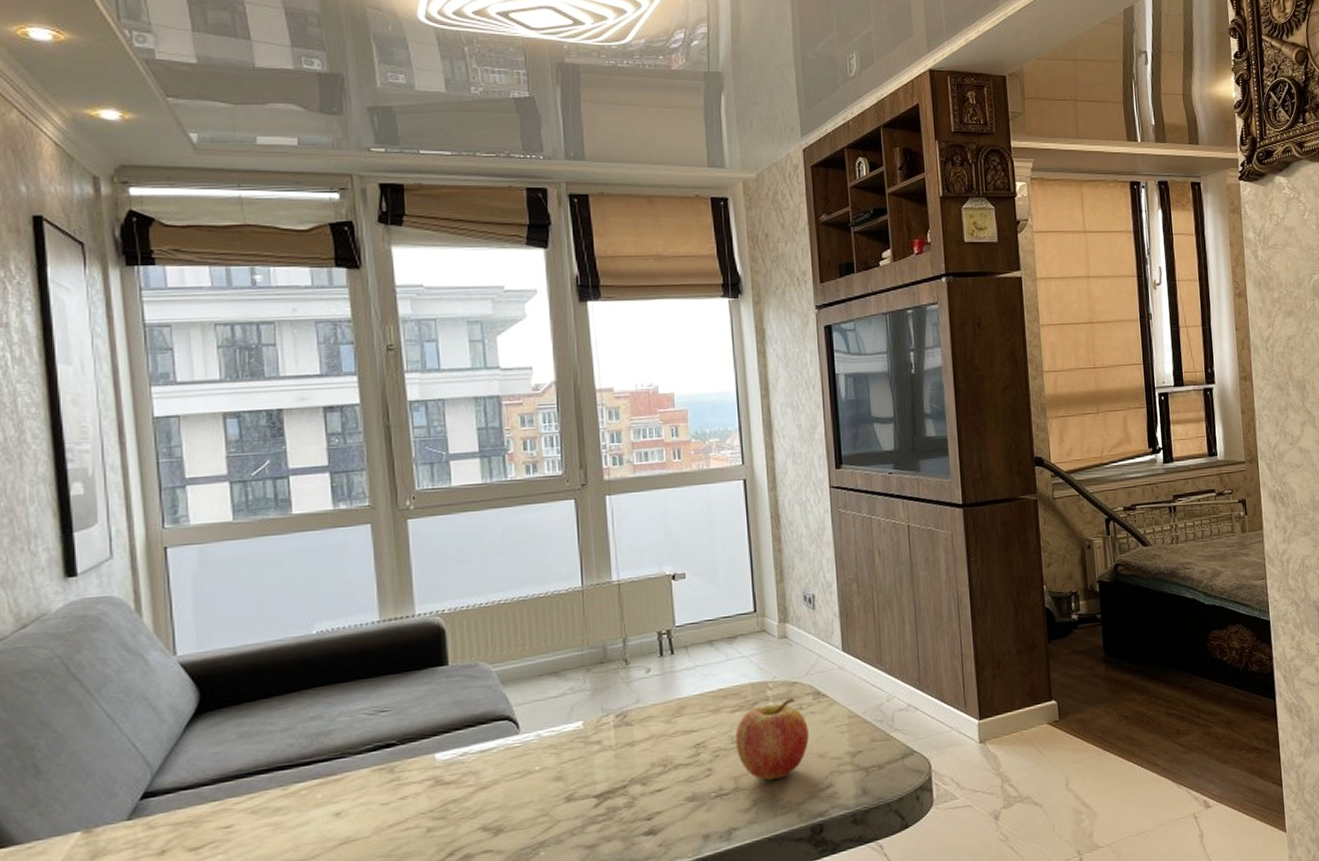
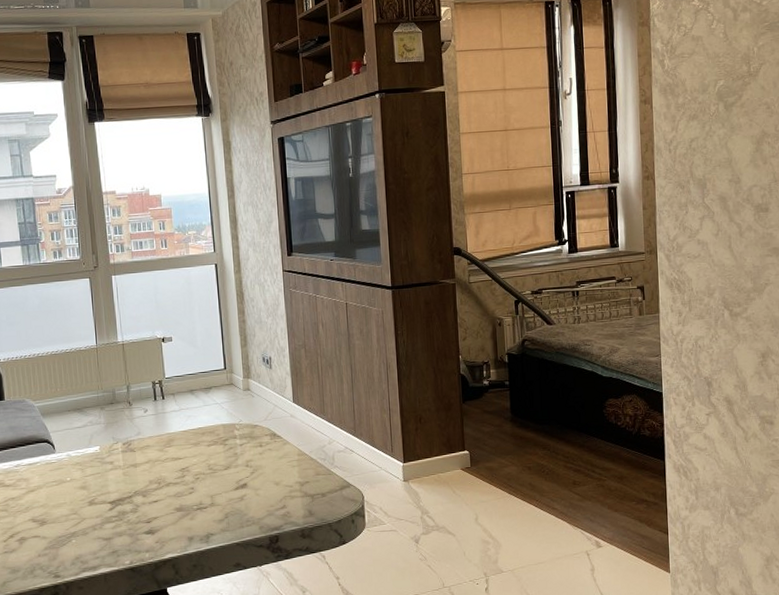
fruit: present [735,698,809,781] -> none [211,437,267,499]

